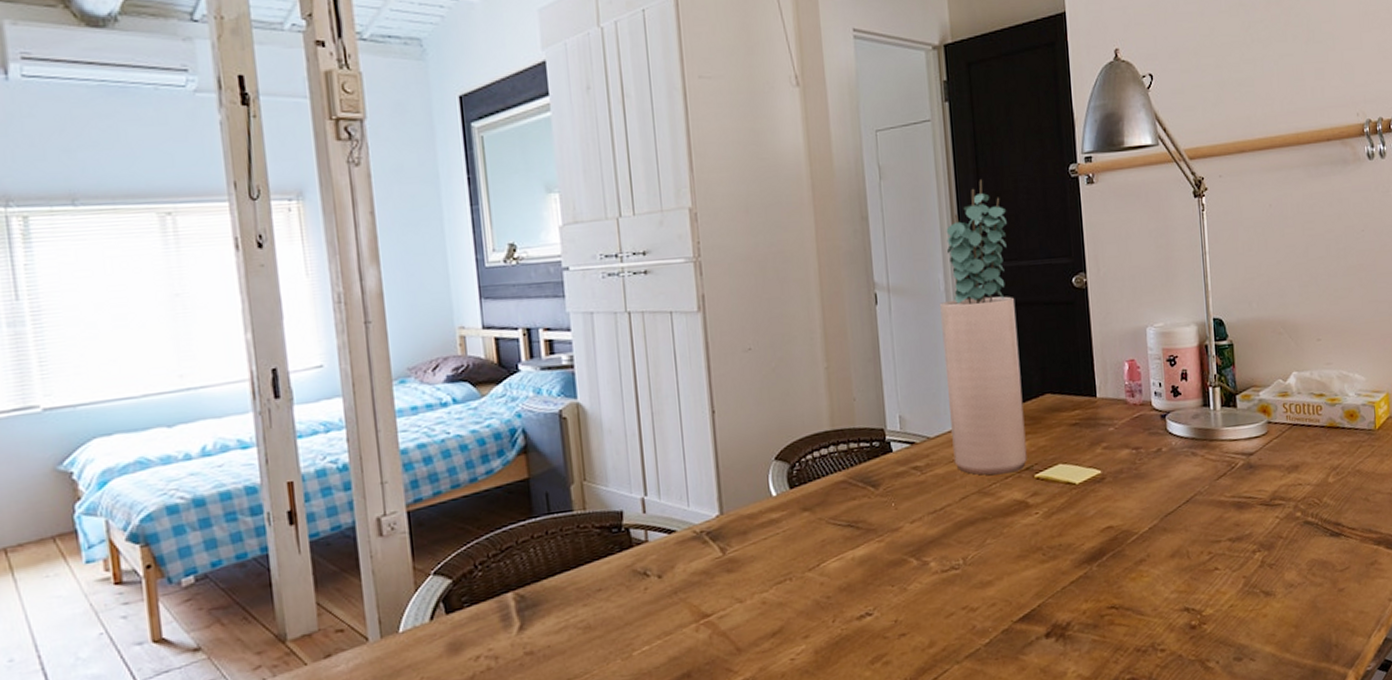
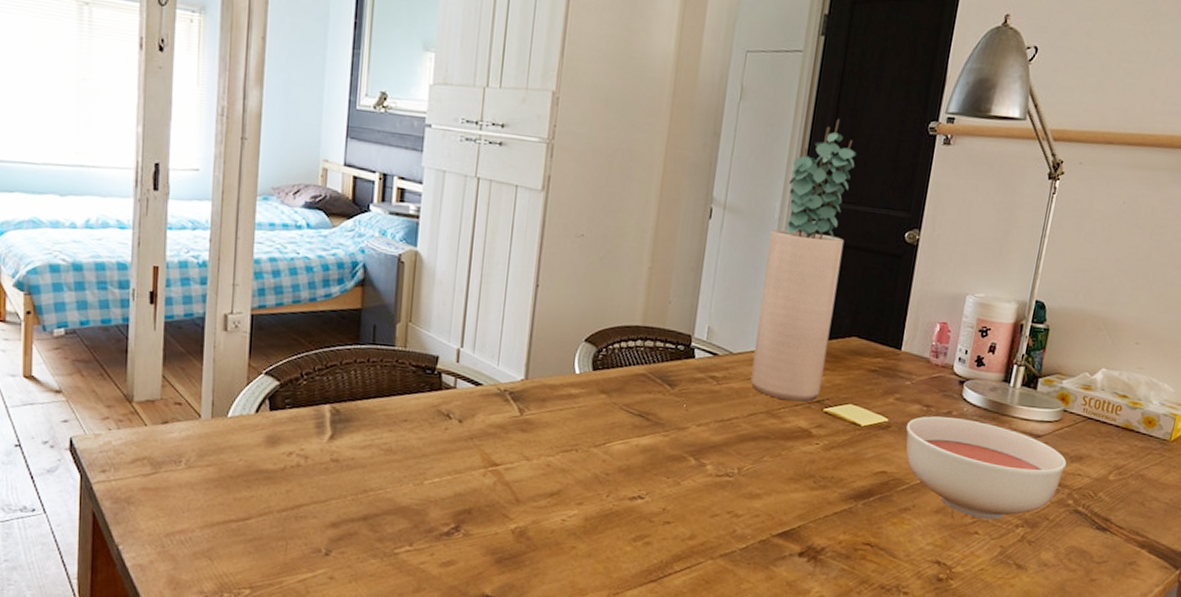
bowl: none [1120,452,1285,553] -> present [905,416,1067,520]

